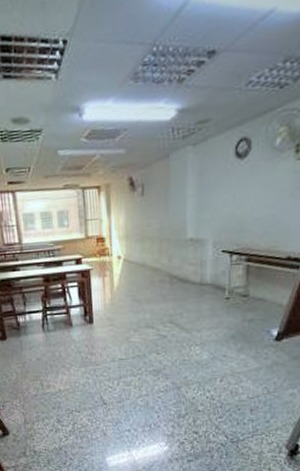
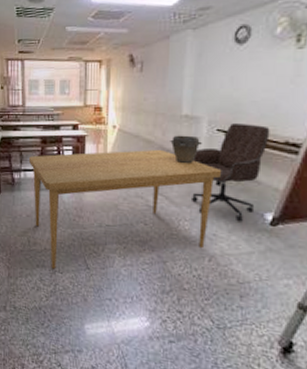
dining table: none [32,276,229,409] -> present [28,149,222,269]
vessel: none [177,259,208,289] -> present [170,135,202,164]
office chair: none [200,242,273,339] -> present [192,123,270,221]

